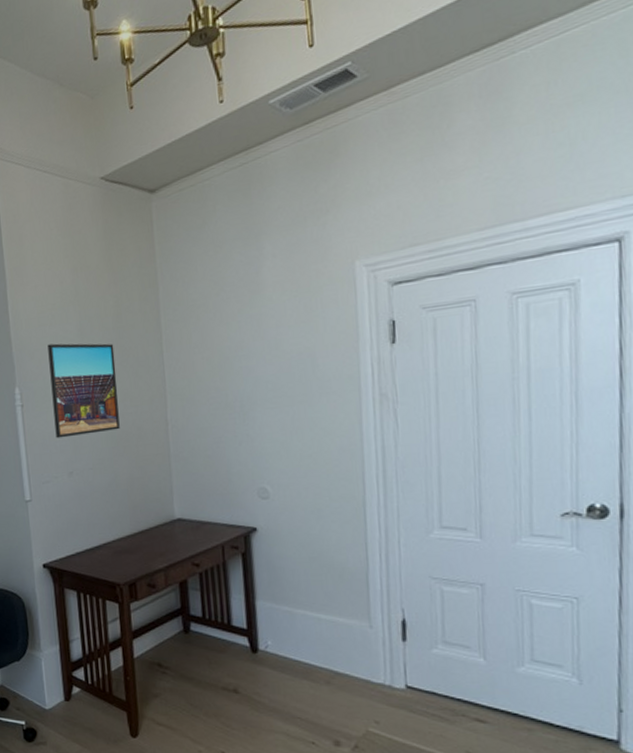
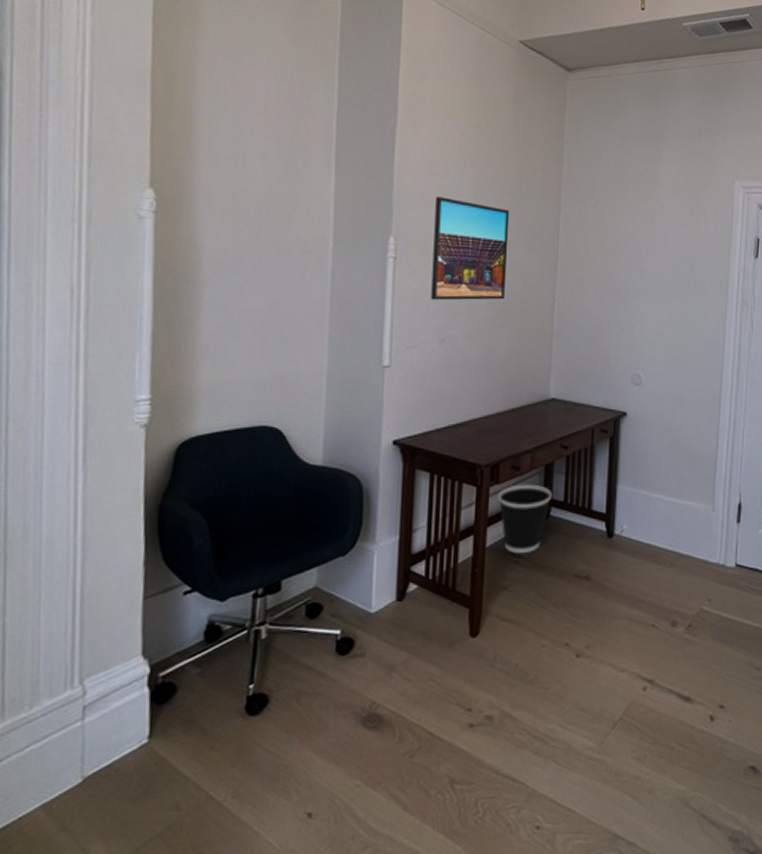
wastebasket: none [139,600,190,664] -> present [498,484,552,553]

